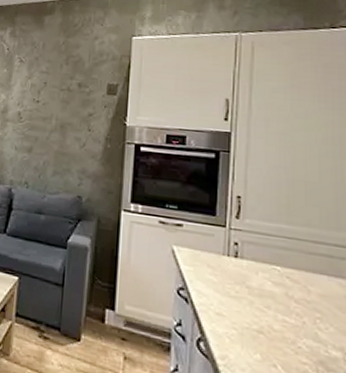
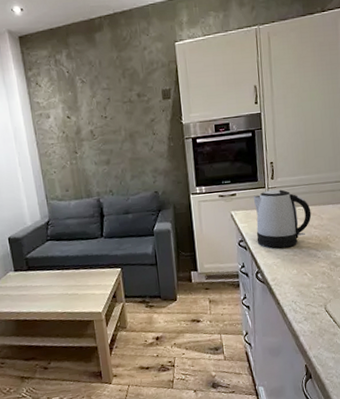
kettle: none [204,231,292,318] -> present [253,189,312,248]

